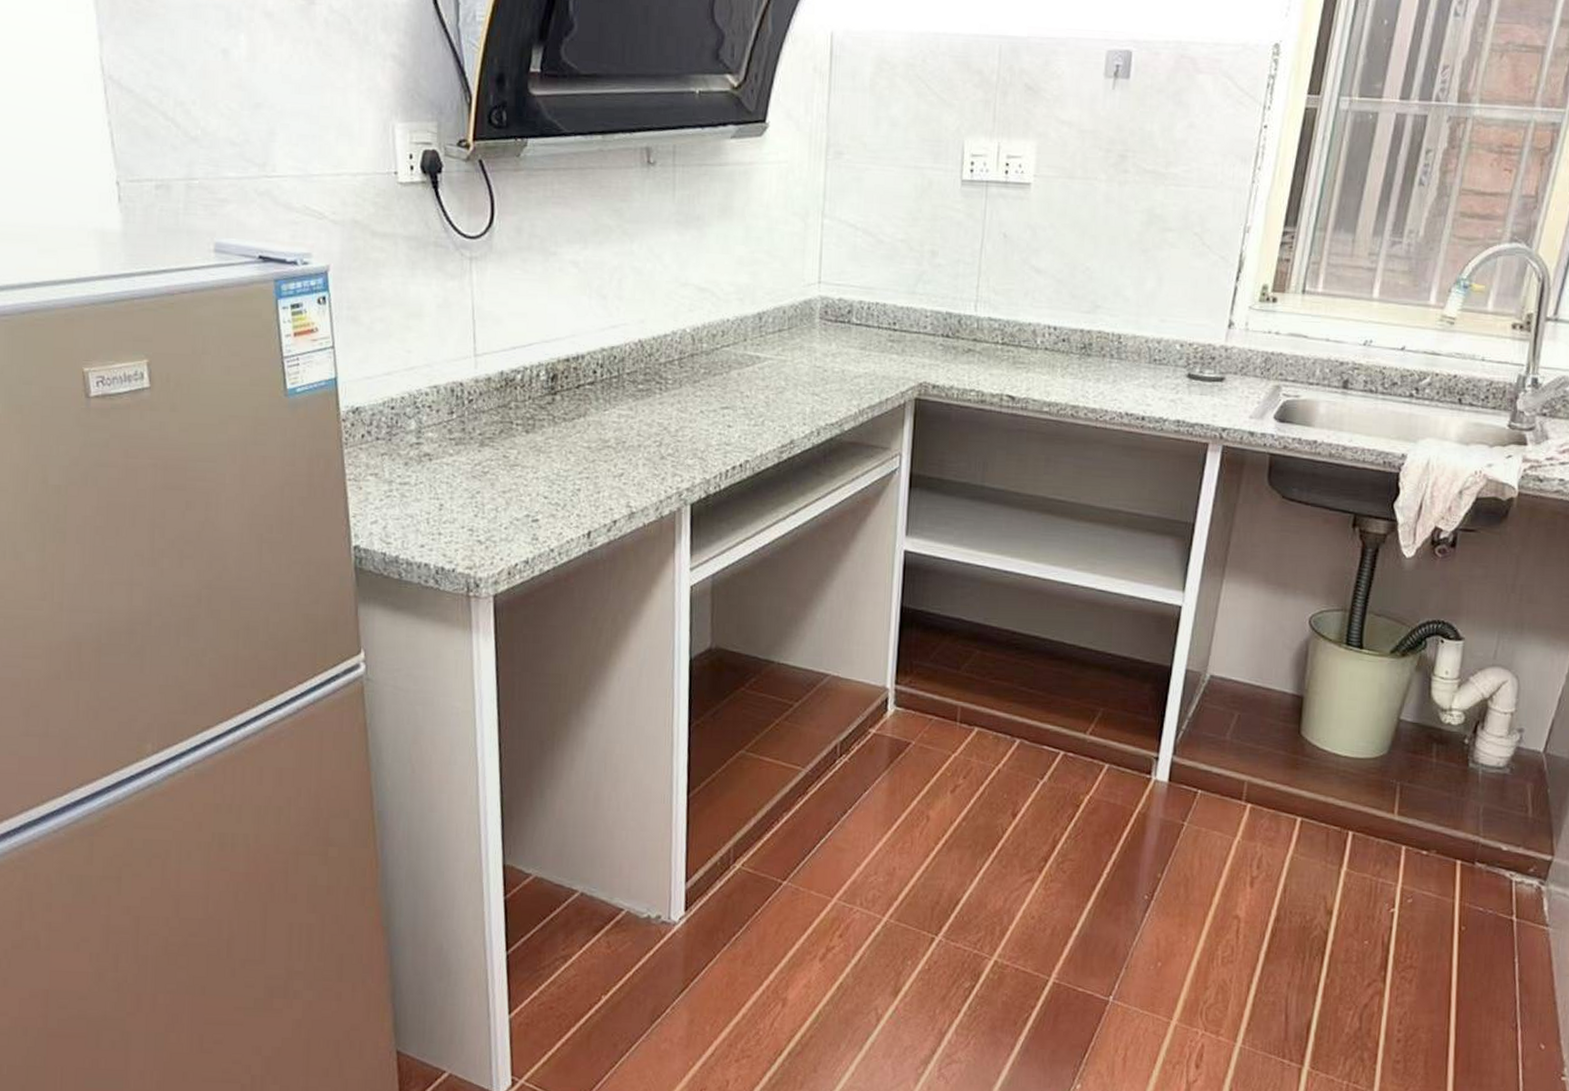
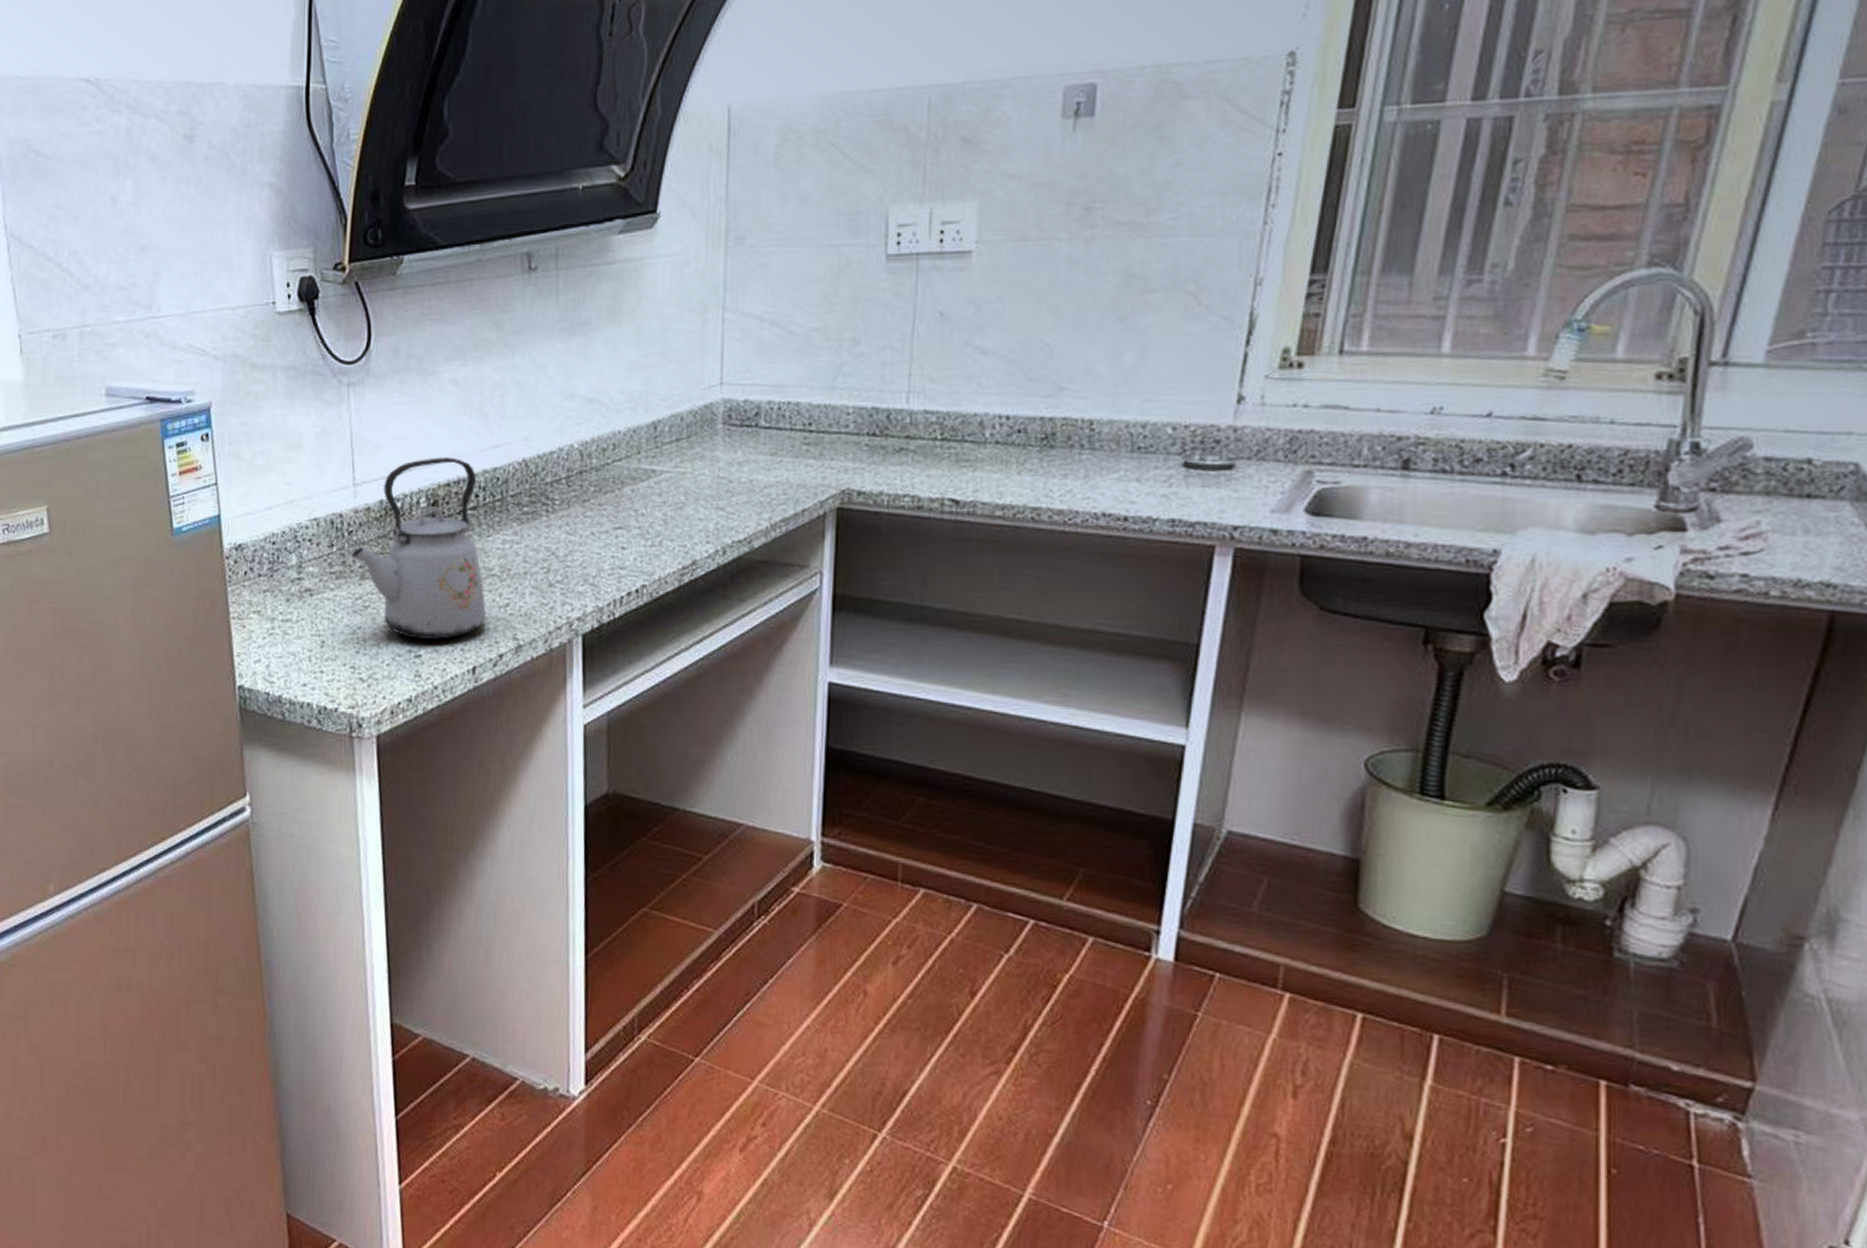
kettle: none [471,333,602,506] -> present [351,457,486,641]

